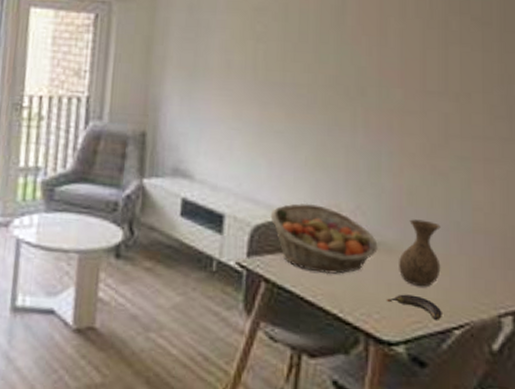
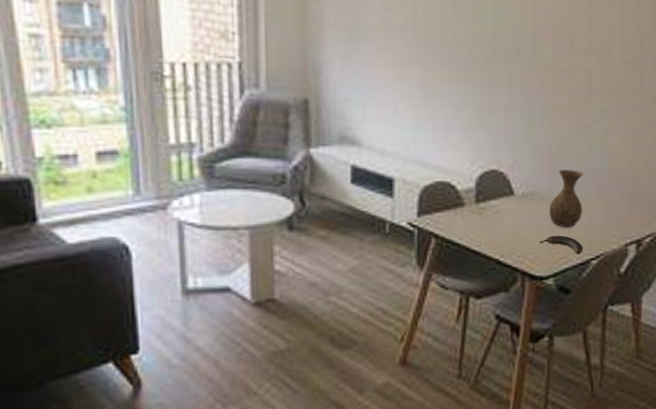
fruit basket: present [270,202,378,275] -> none [437,161,532,225]

